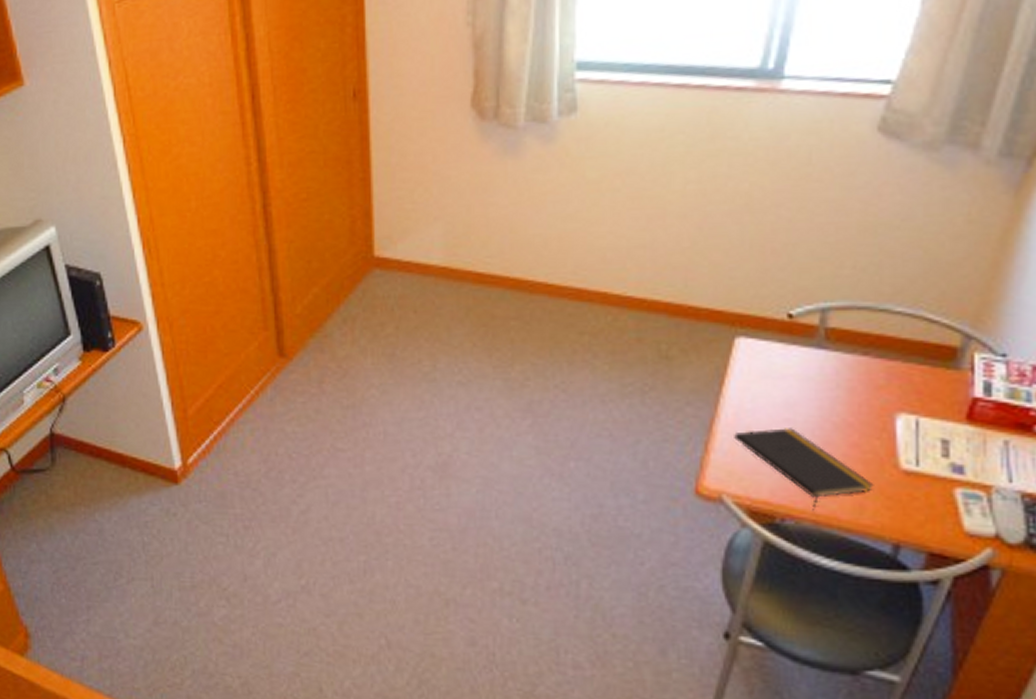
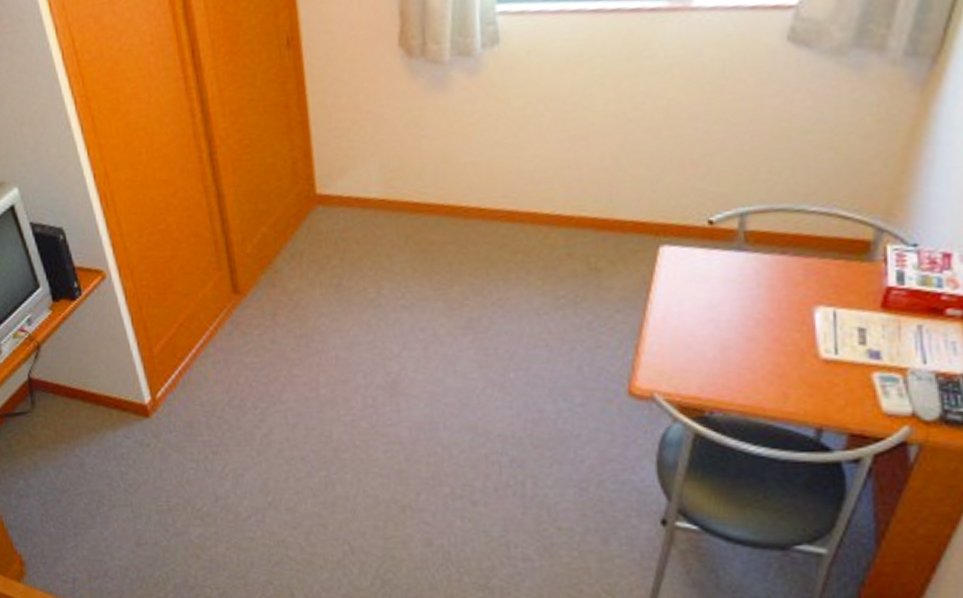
notepad: present [734,428,874,510] -> none [662,327,796,402]

